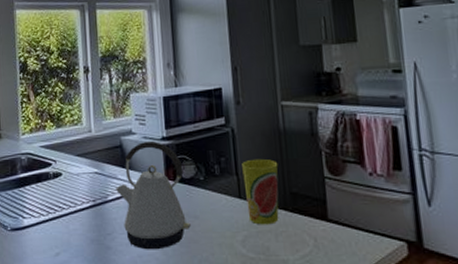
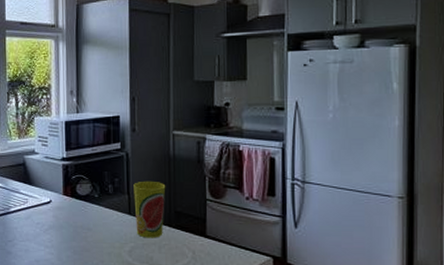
kettle: present [116,140,191,250] -> none [18,160,84,256]

